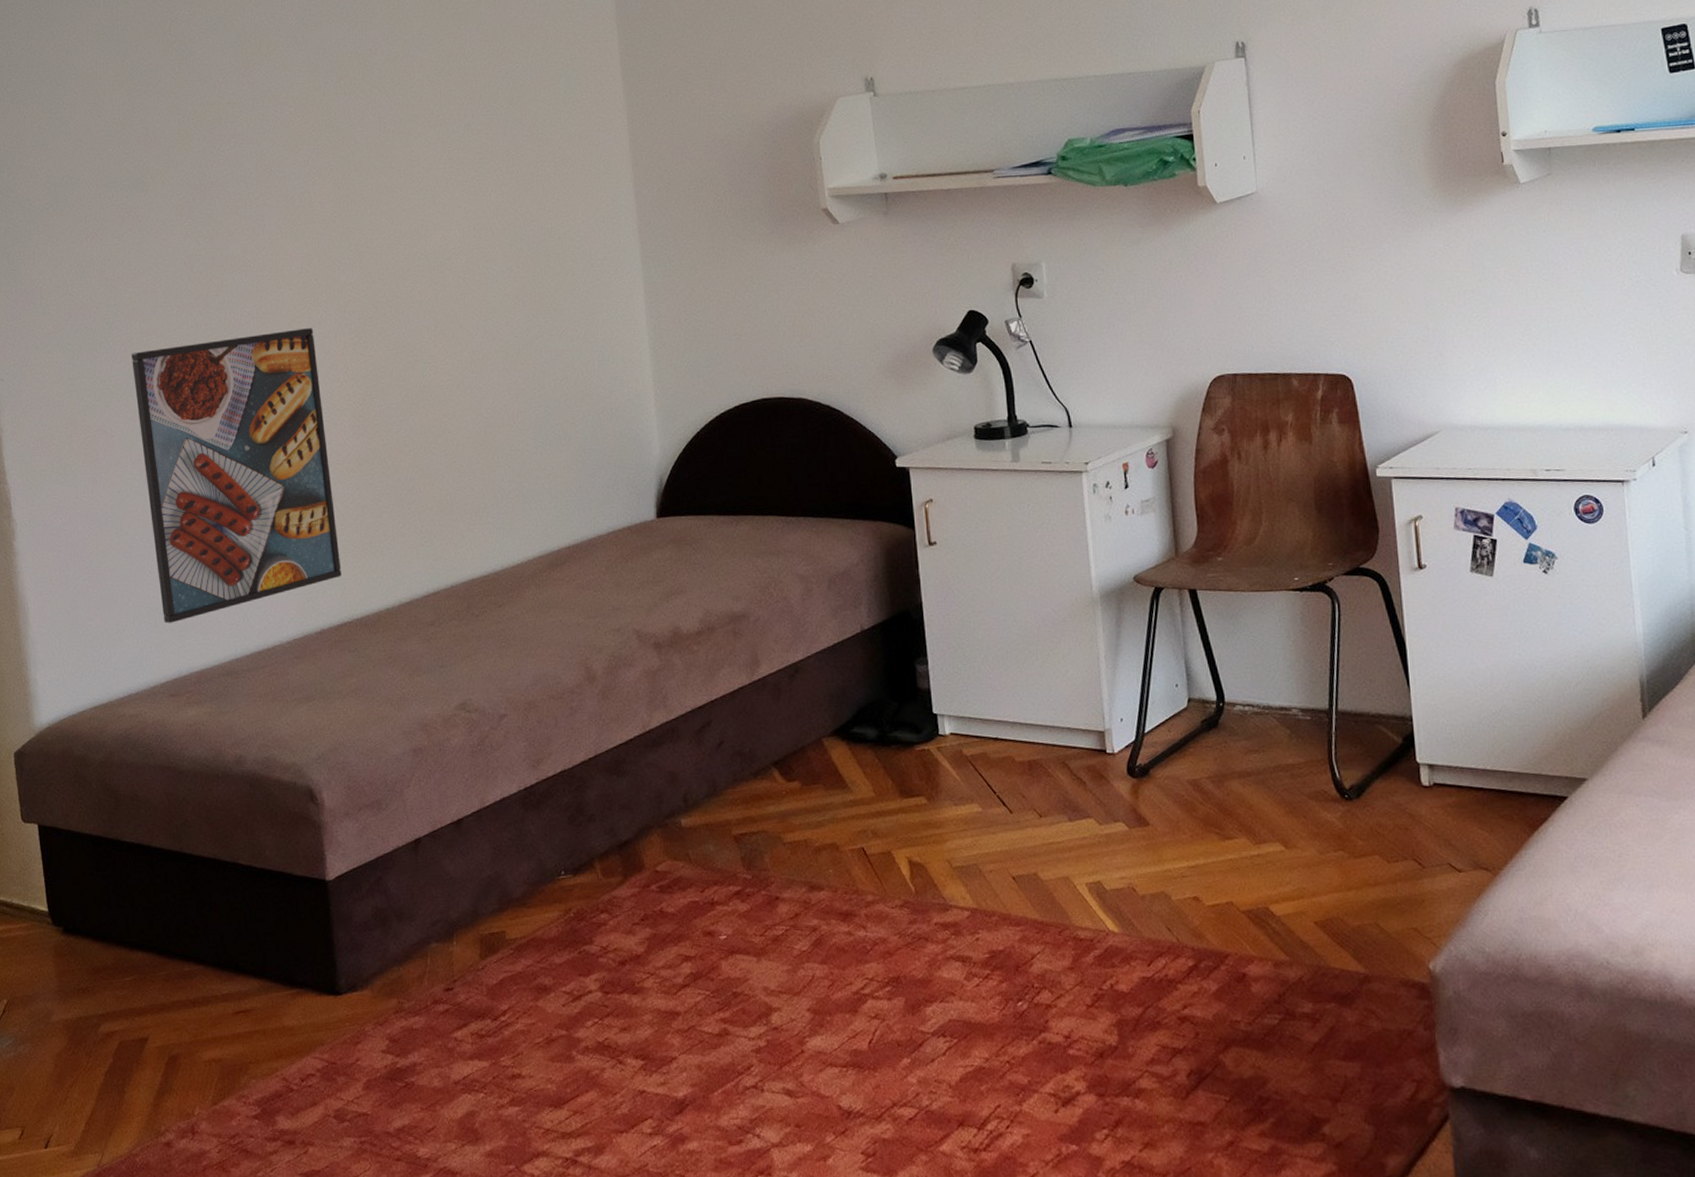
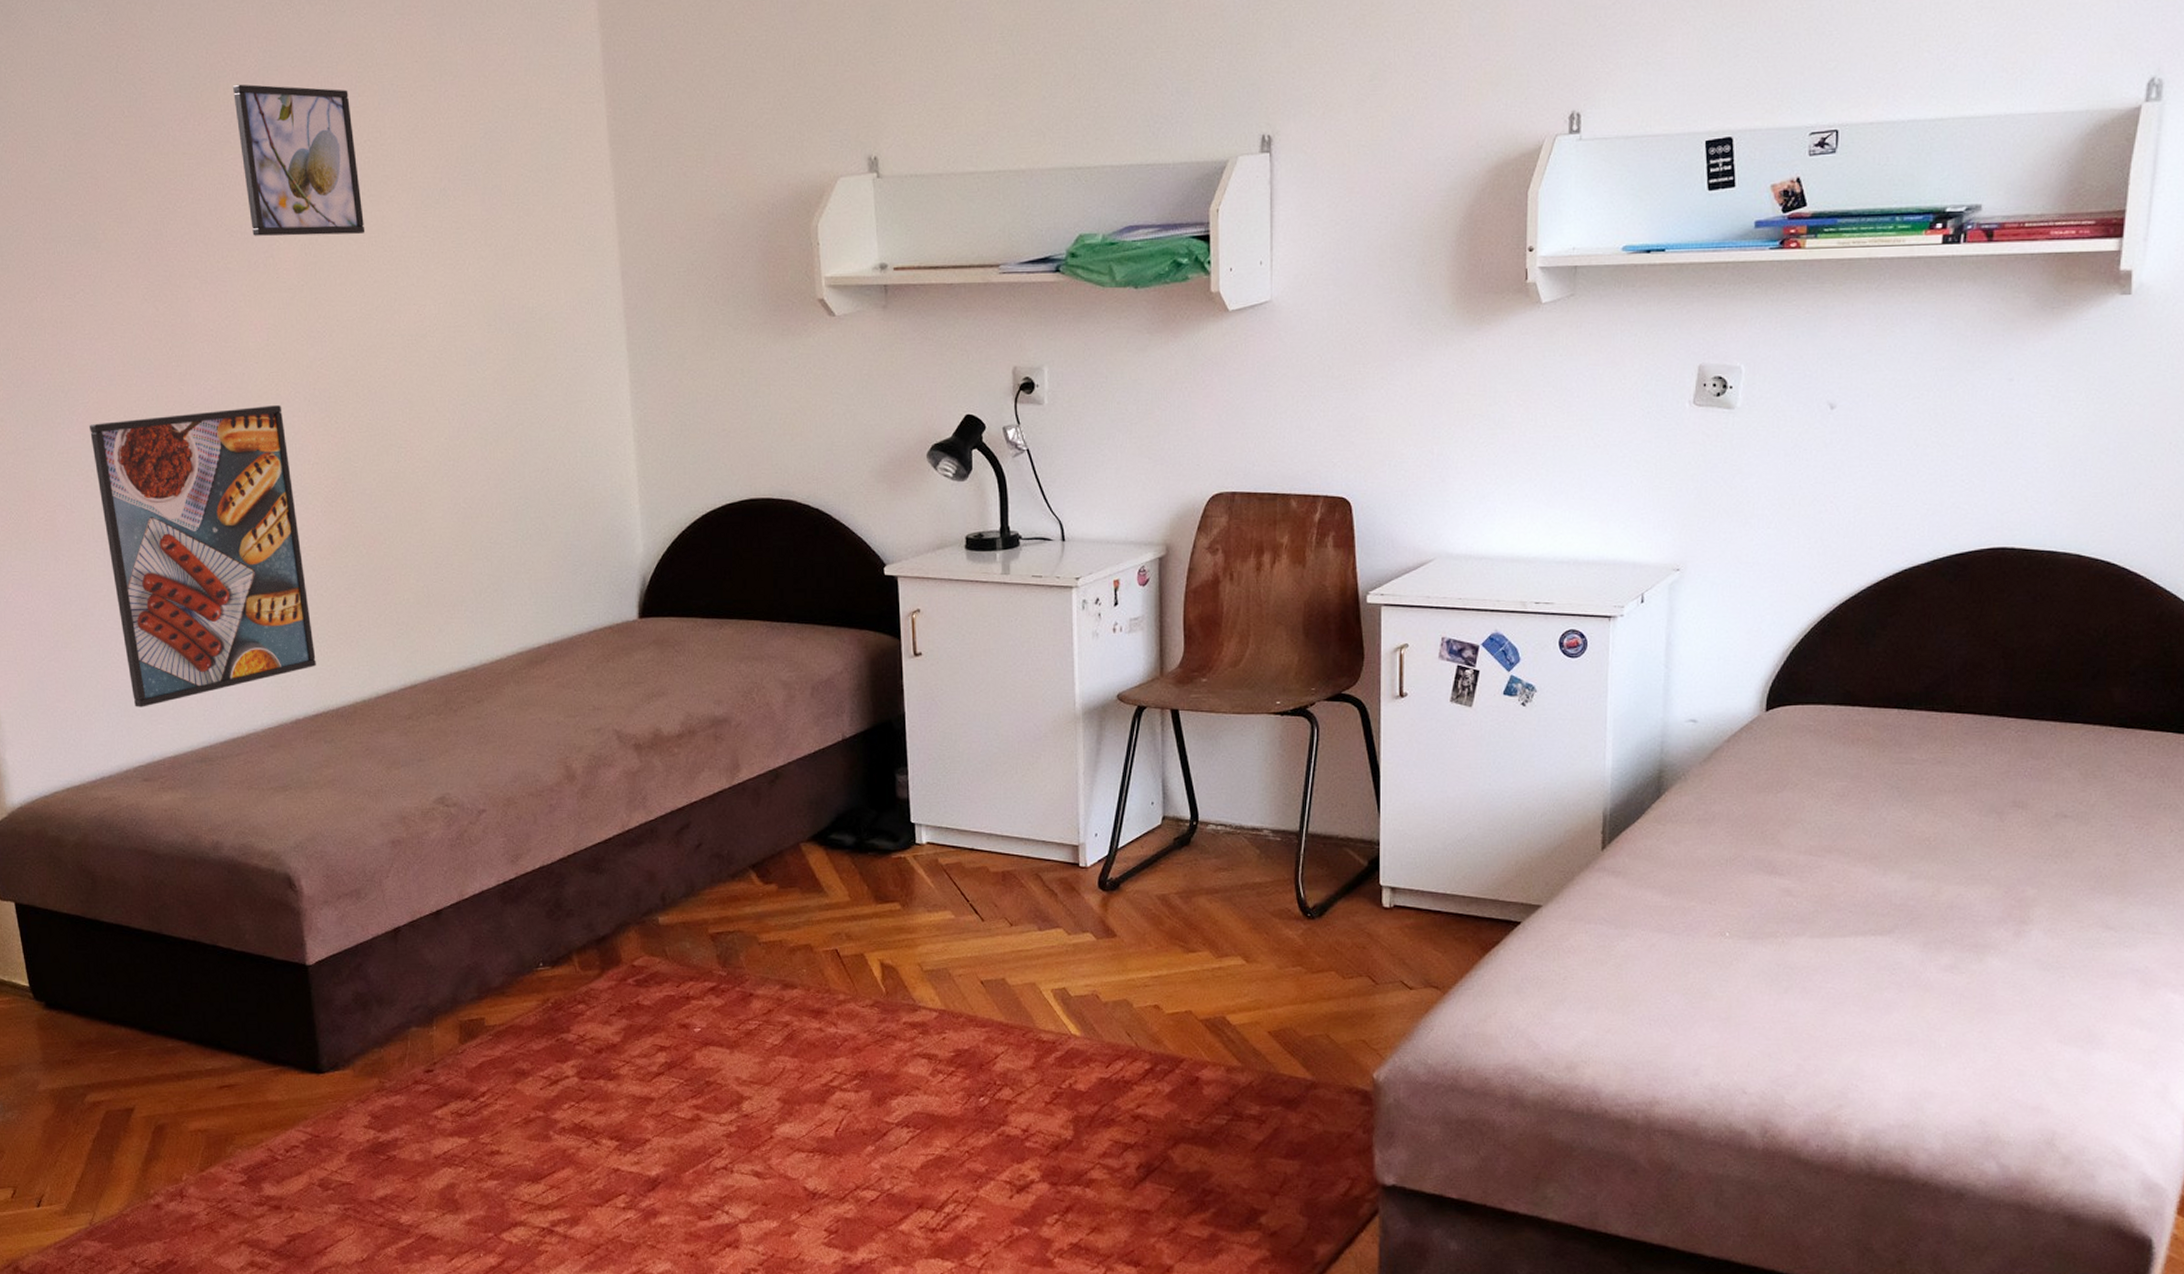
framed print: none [275,39,395,174] -> present [233,84,365,236]

